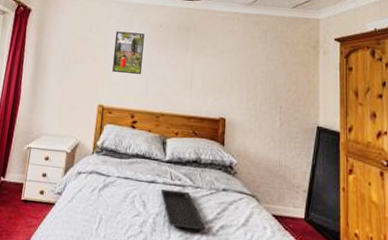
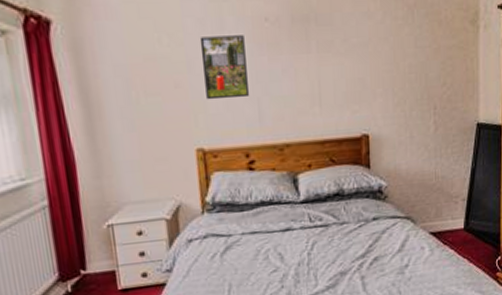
serving tray: present [160,188,206,231] -> none [298,230,358,273]

